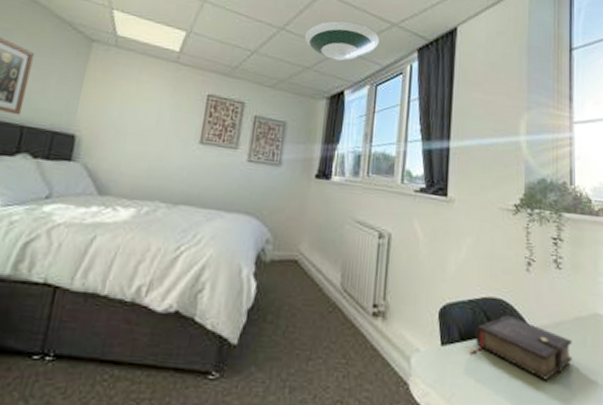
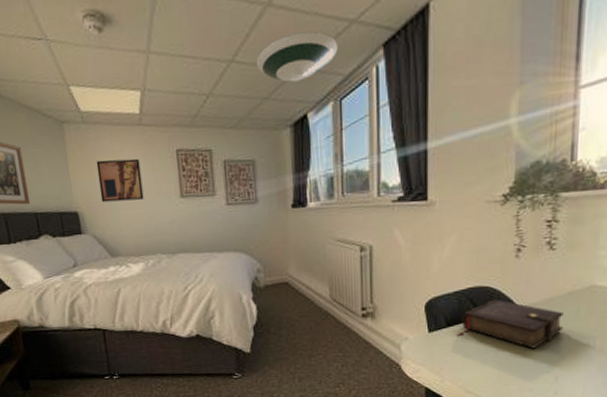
wall art: none [108,86,166,137] -> present [96,158,144,203]

